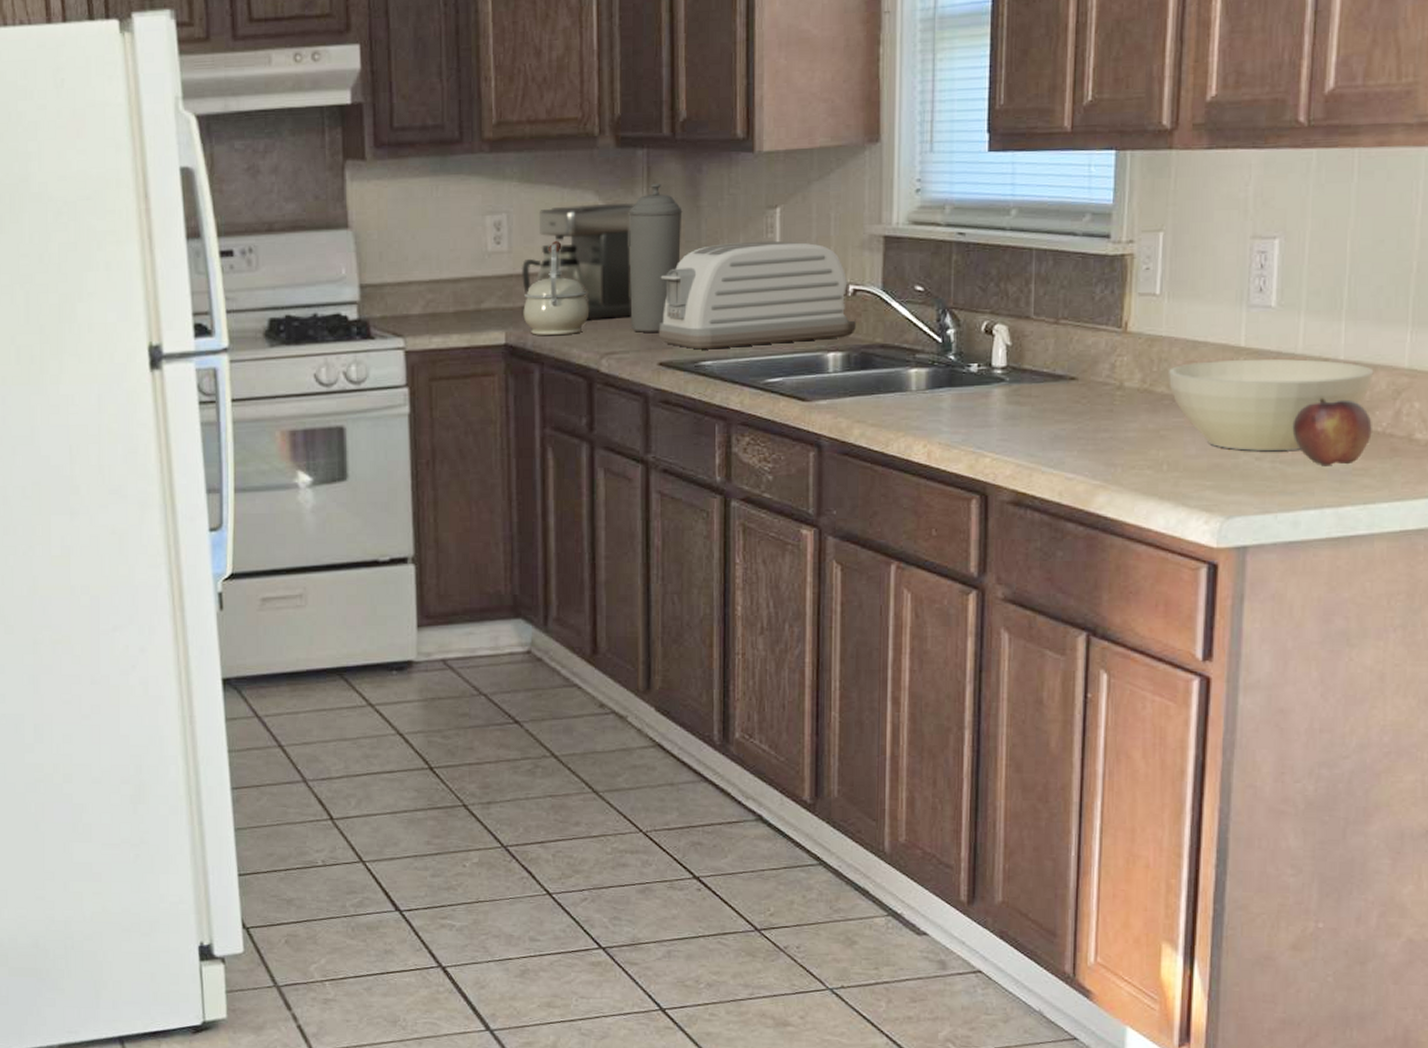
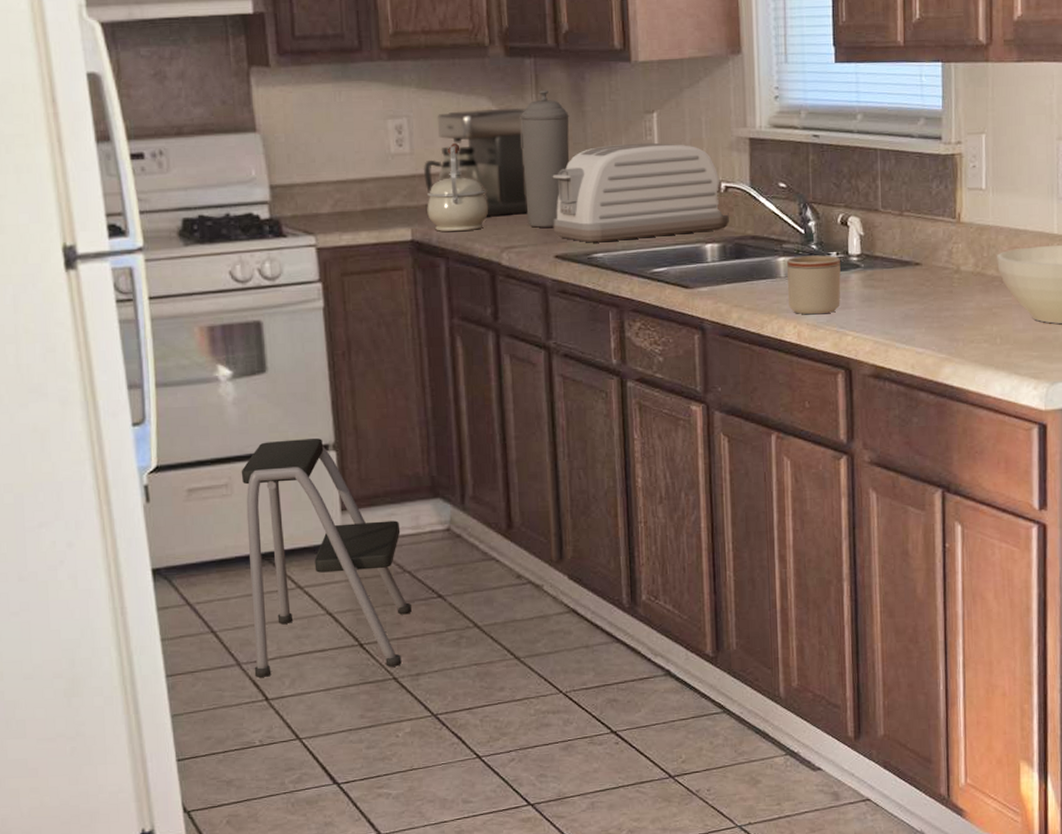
step stool: none [316,550,486,796] -> present [241,437,412,677]
mug: none [918,367,982,433] -> present [786,255,841,315]

